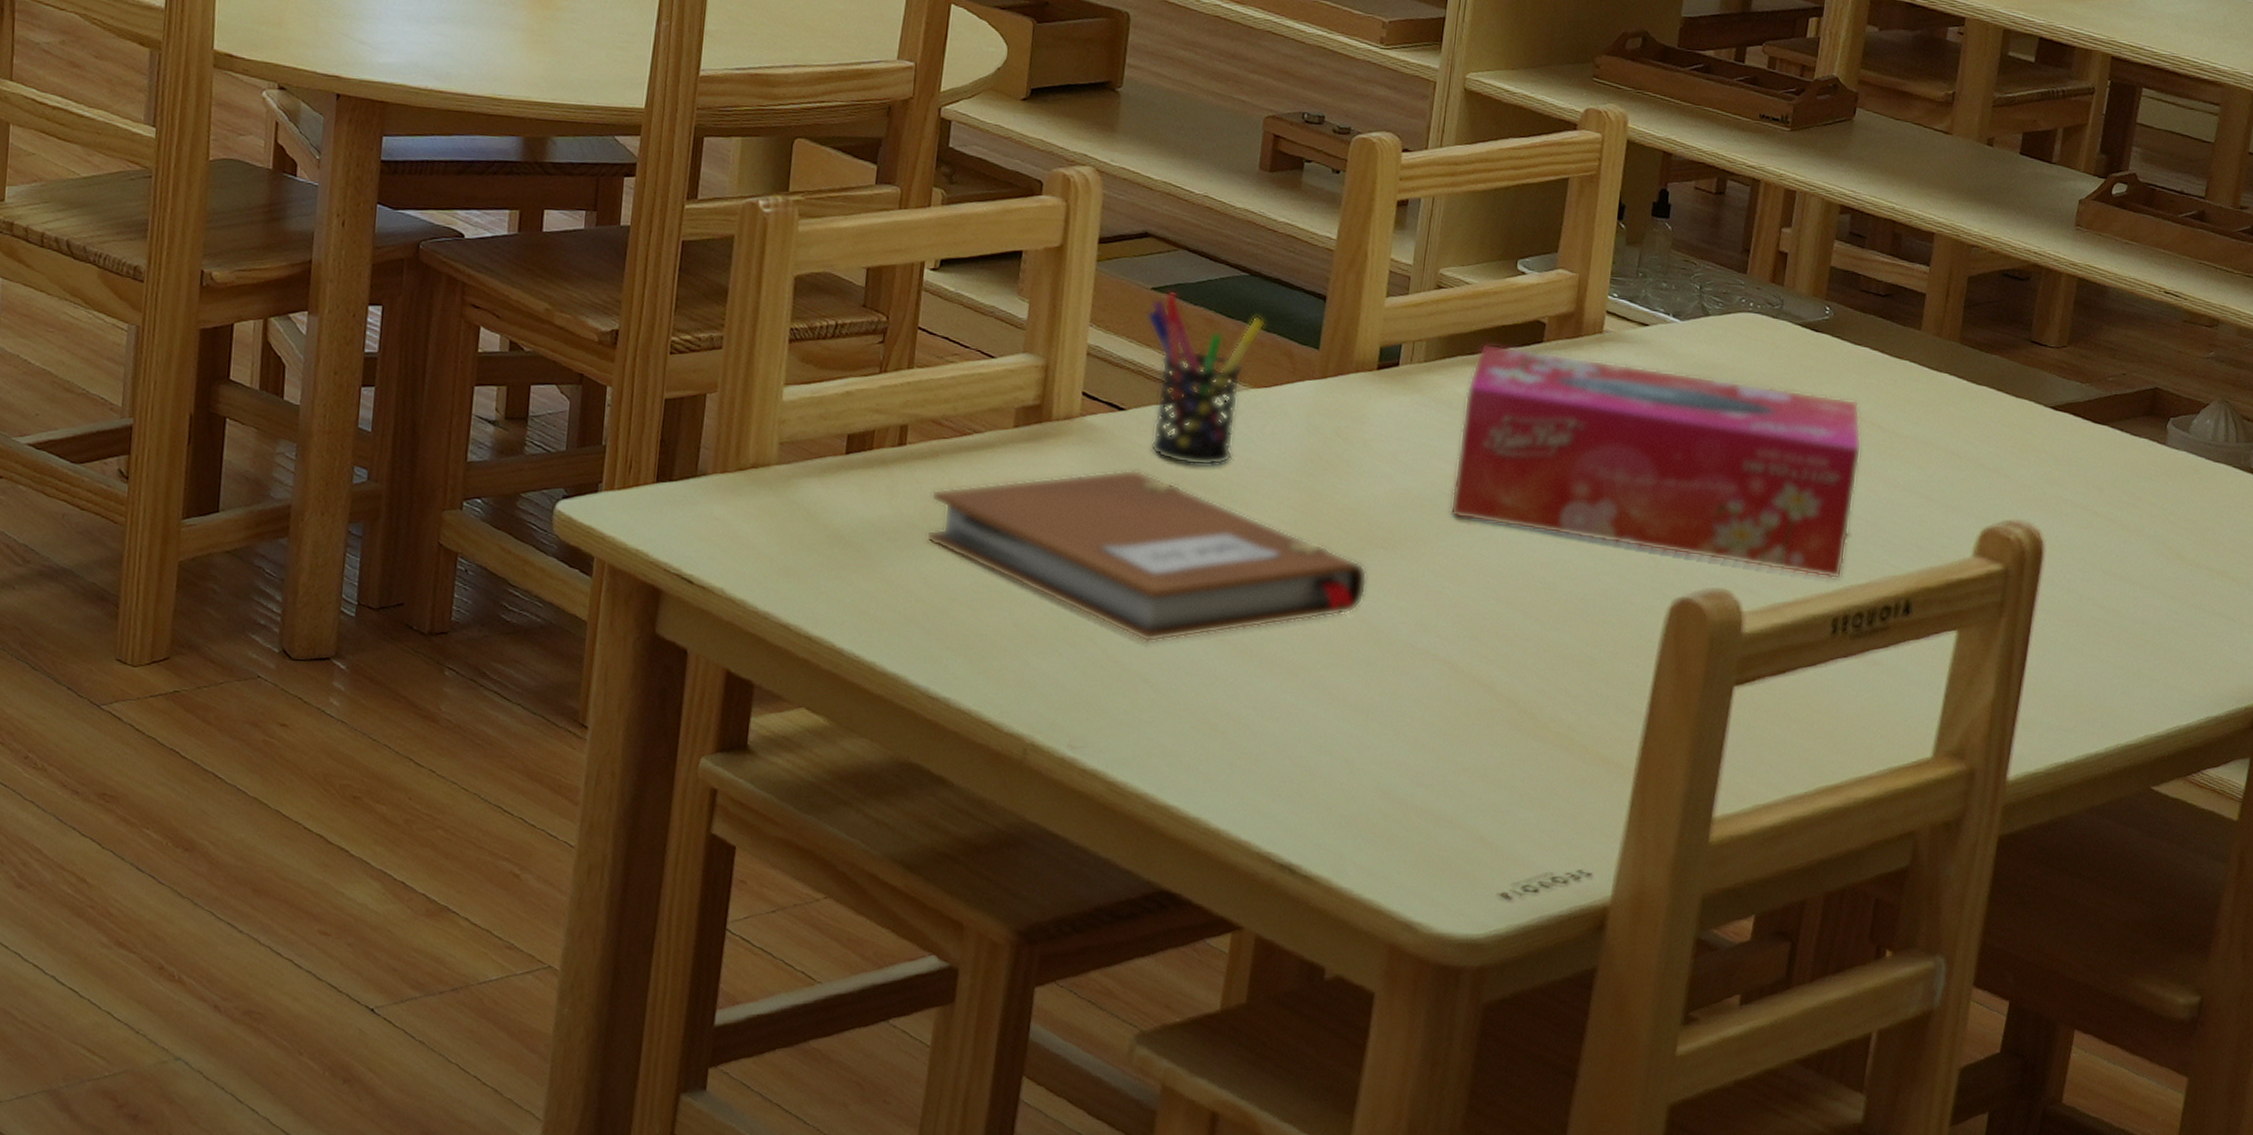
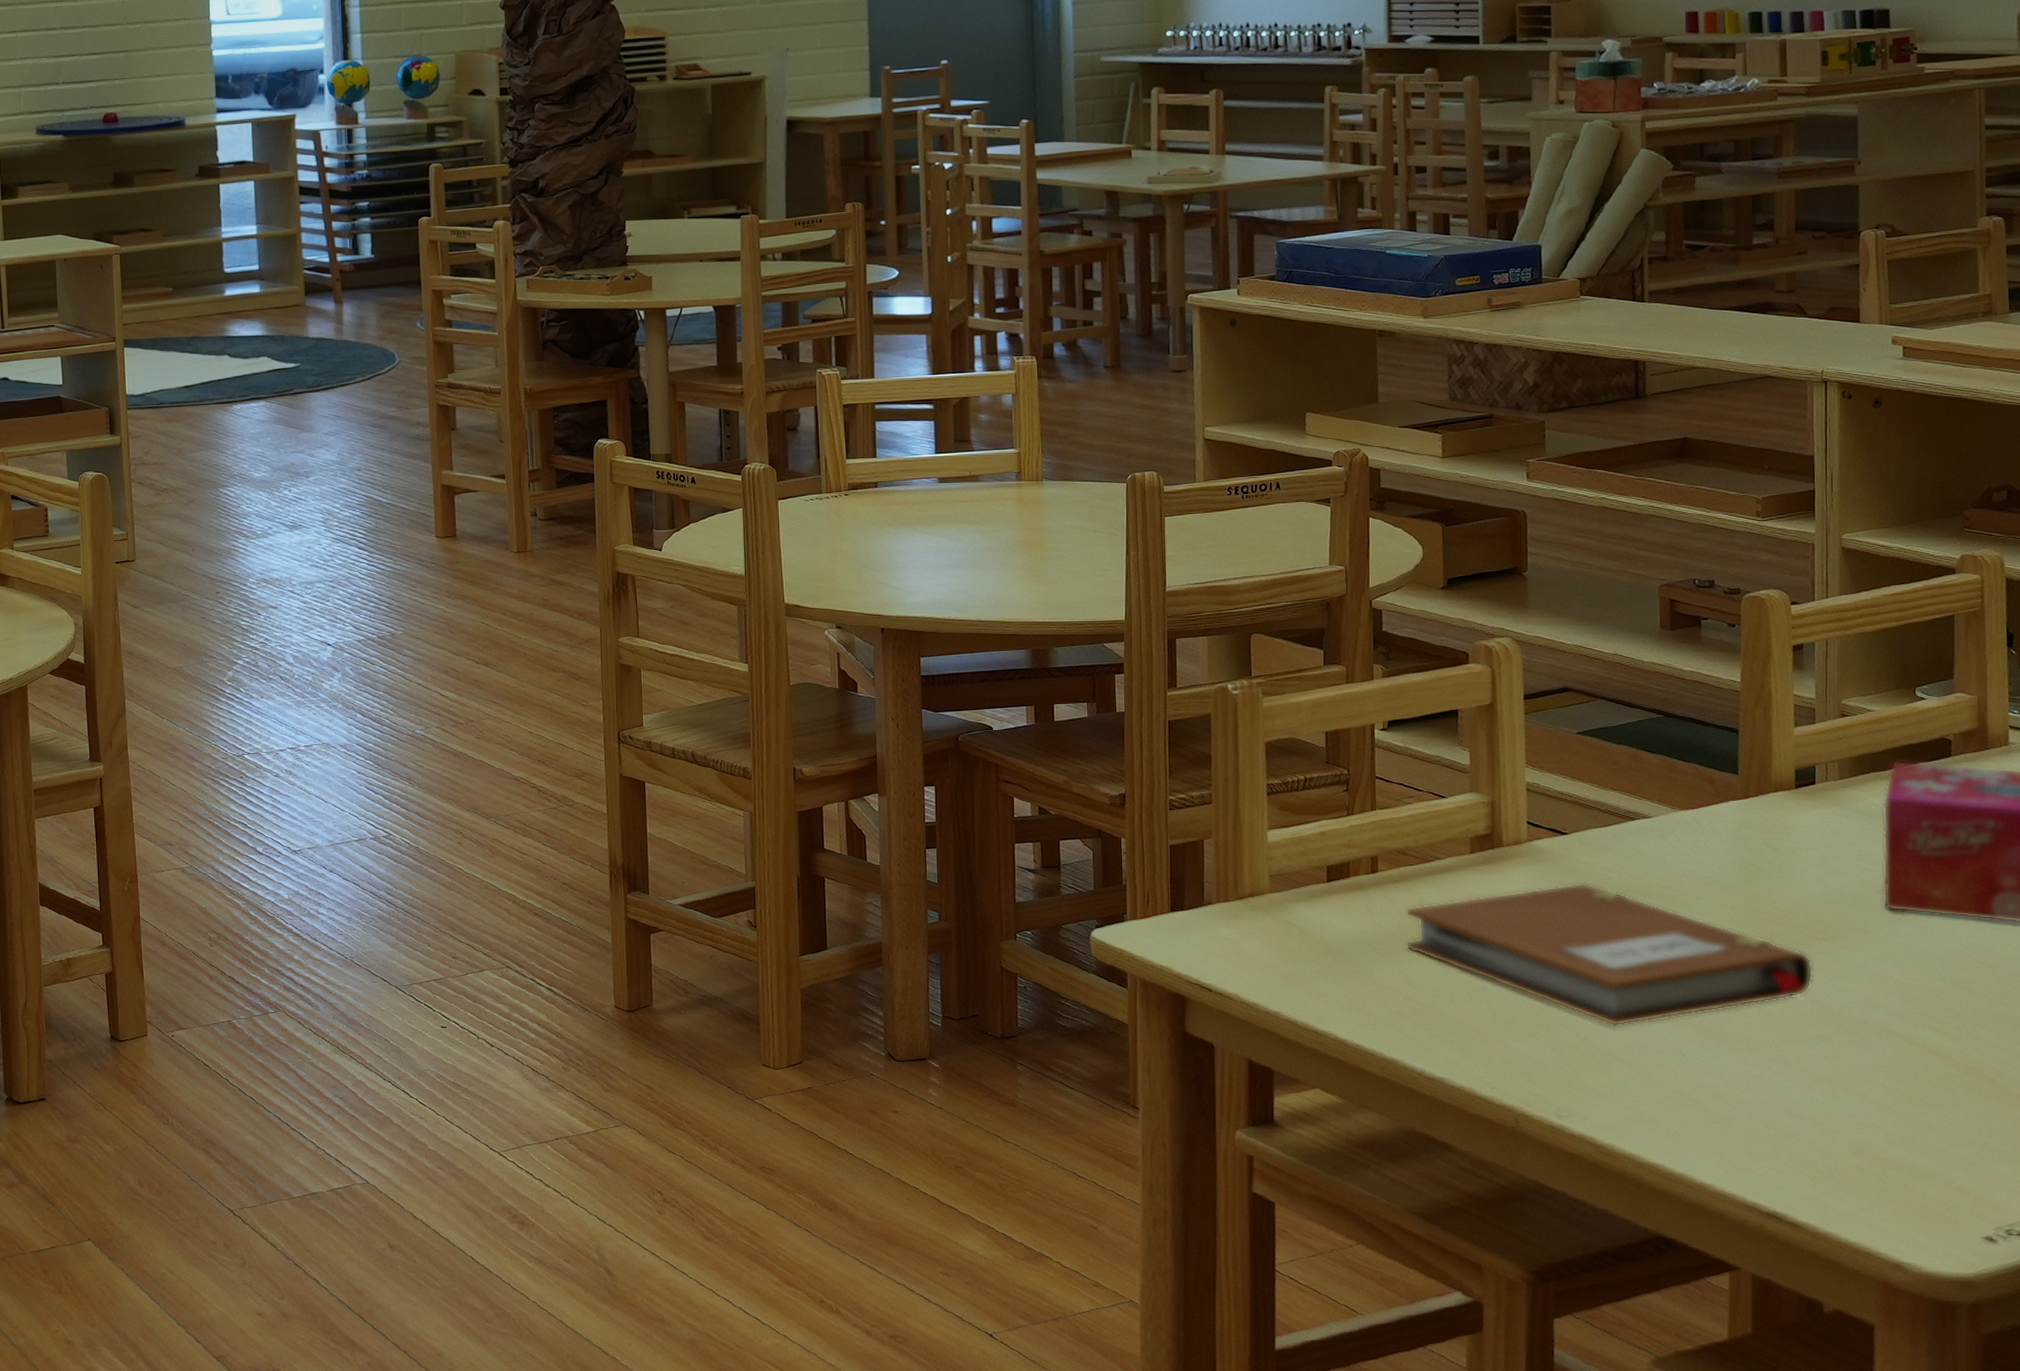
pen holder: present [1146,291,1266,467] -> none [1575,734,1685,877]

